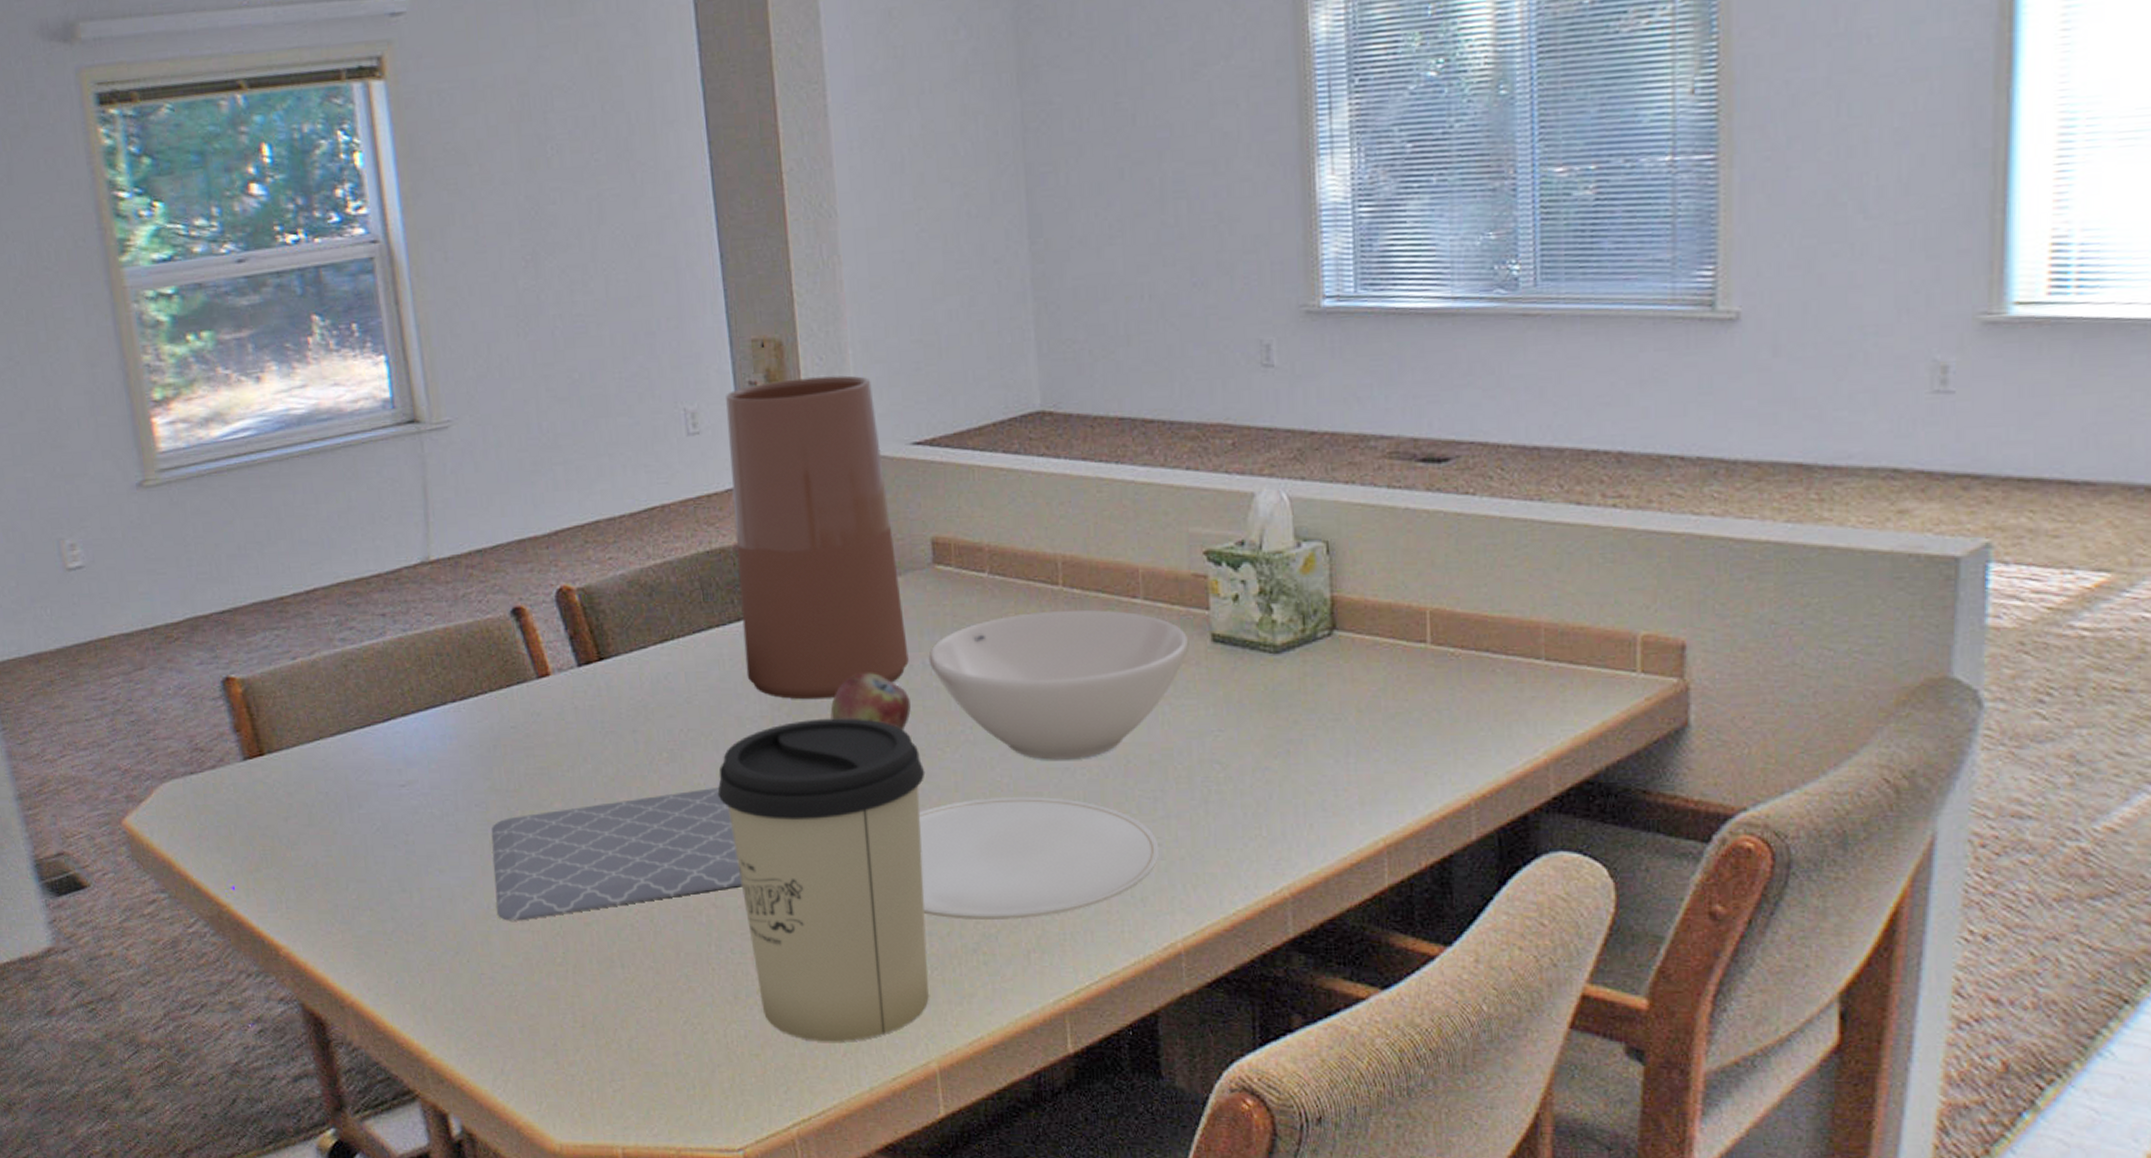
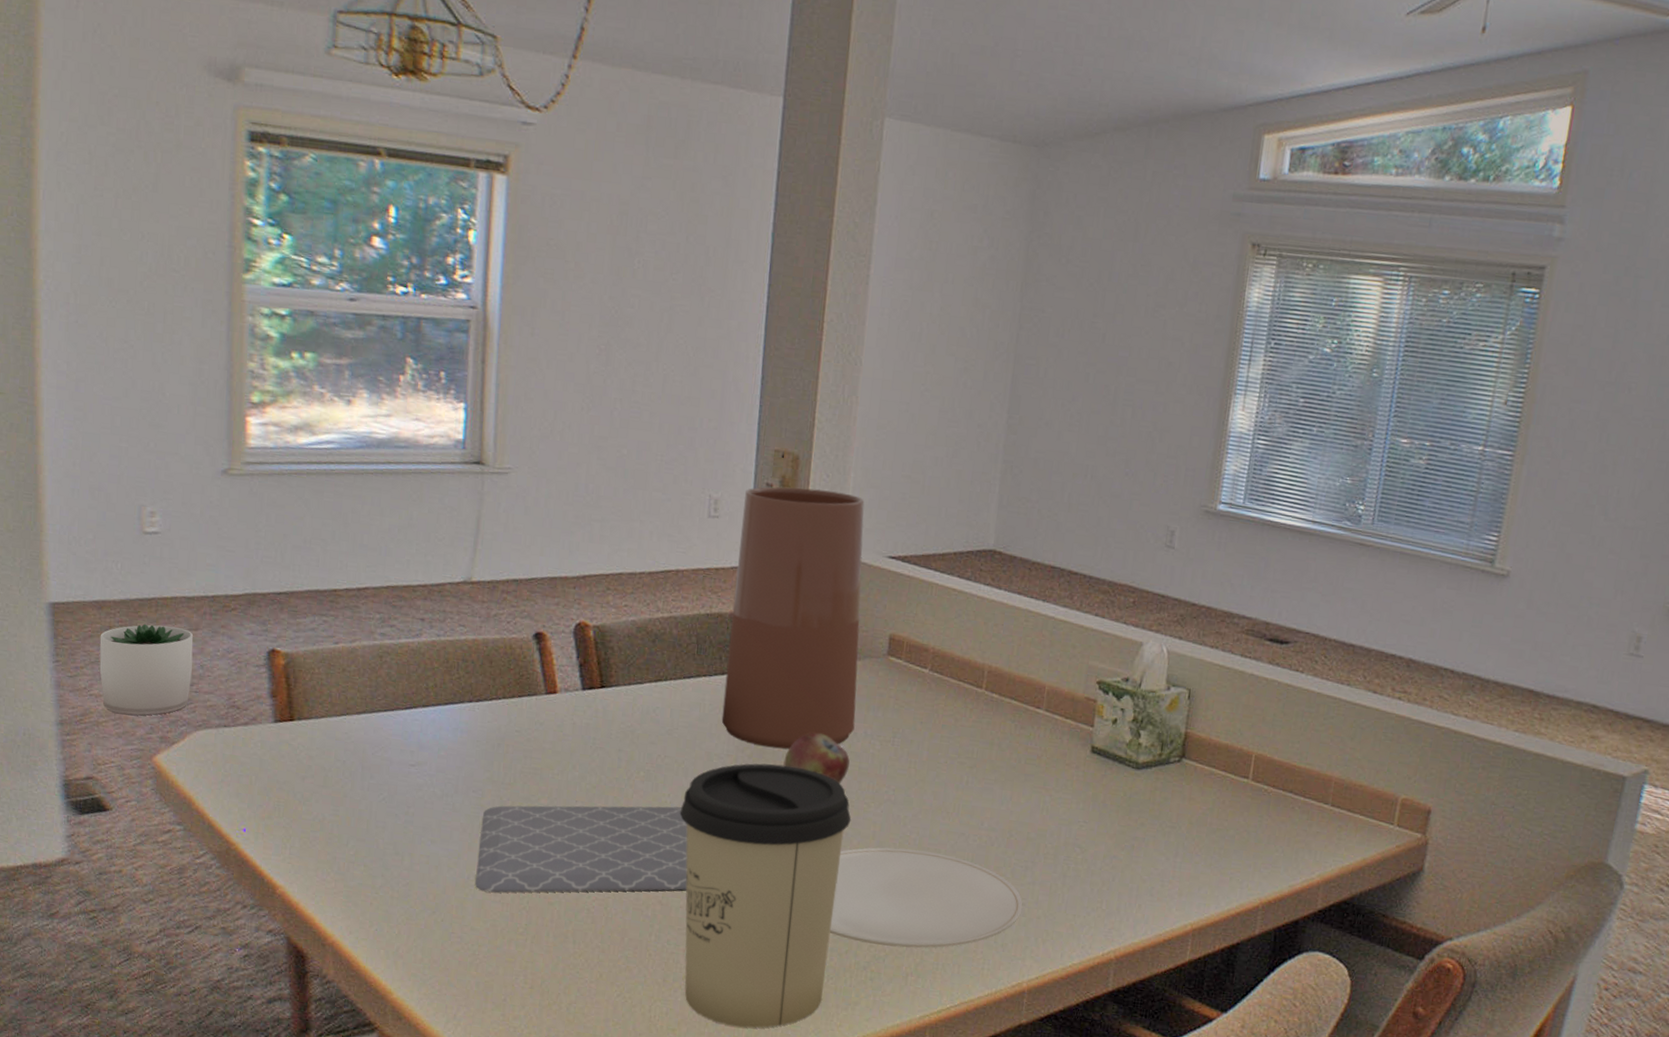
planter: none [42,669,149,778] -> present [99,623,194,716]
bowl: present [928,609,1190,760] -> none [870,706,1074,828]

